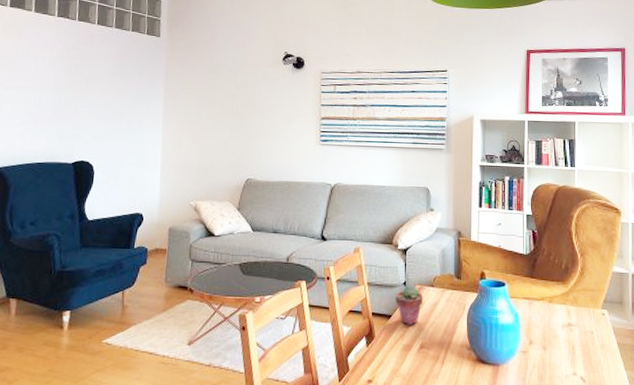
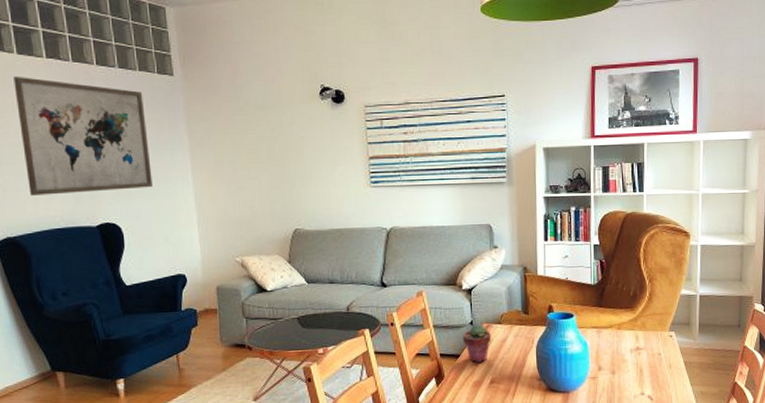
wall art: none [20,29,132,133] -> present [13,76,153,196]

